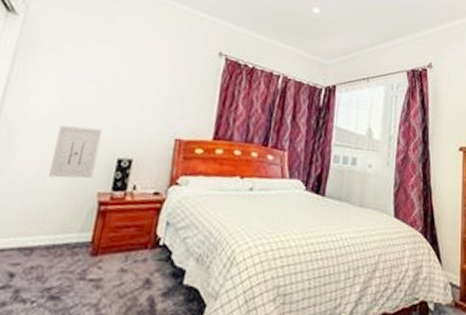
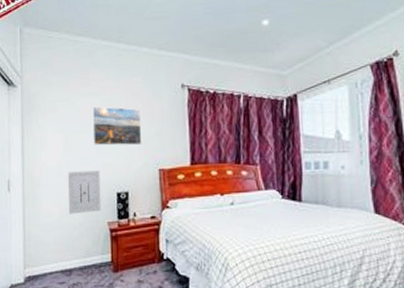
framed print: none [101,56,168,109] -> present [92,106,142,146]

